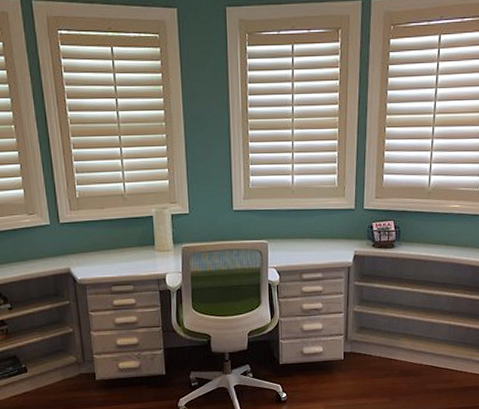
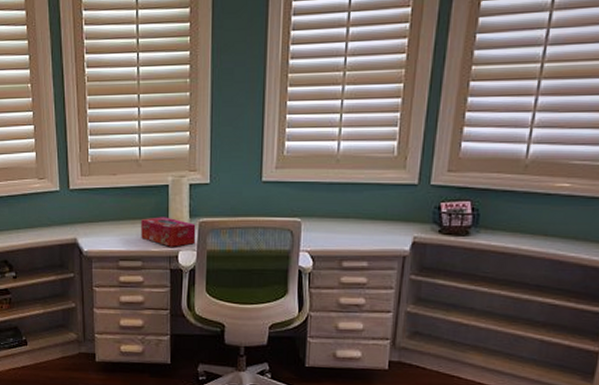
tissue box: none [130,244,180,271] -> present [141,217,196,247]

